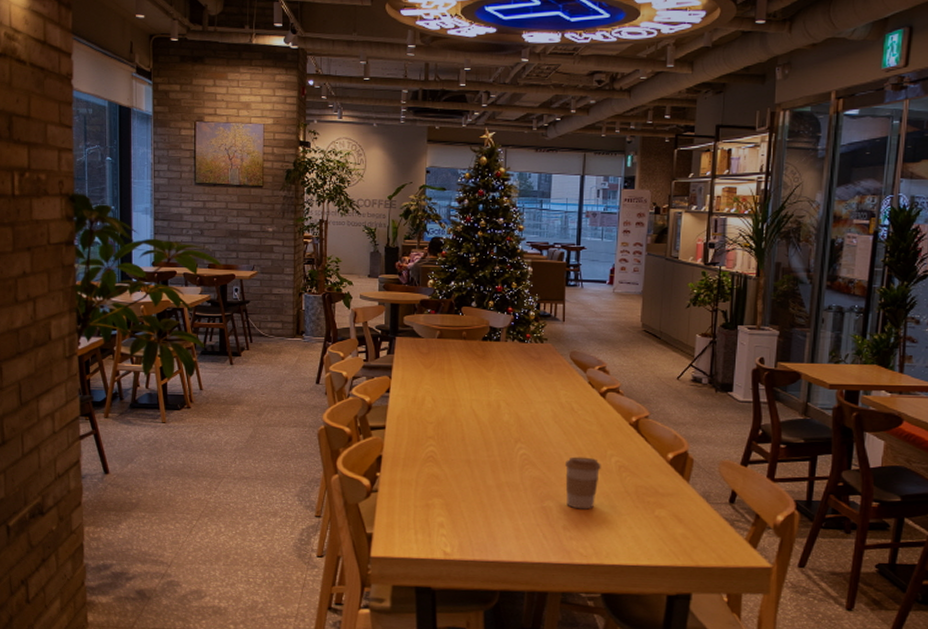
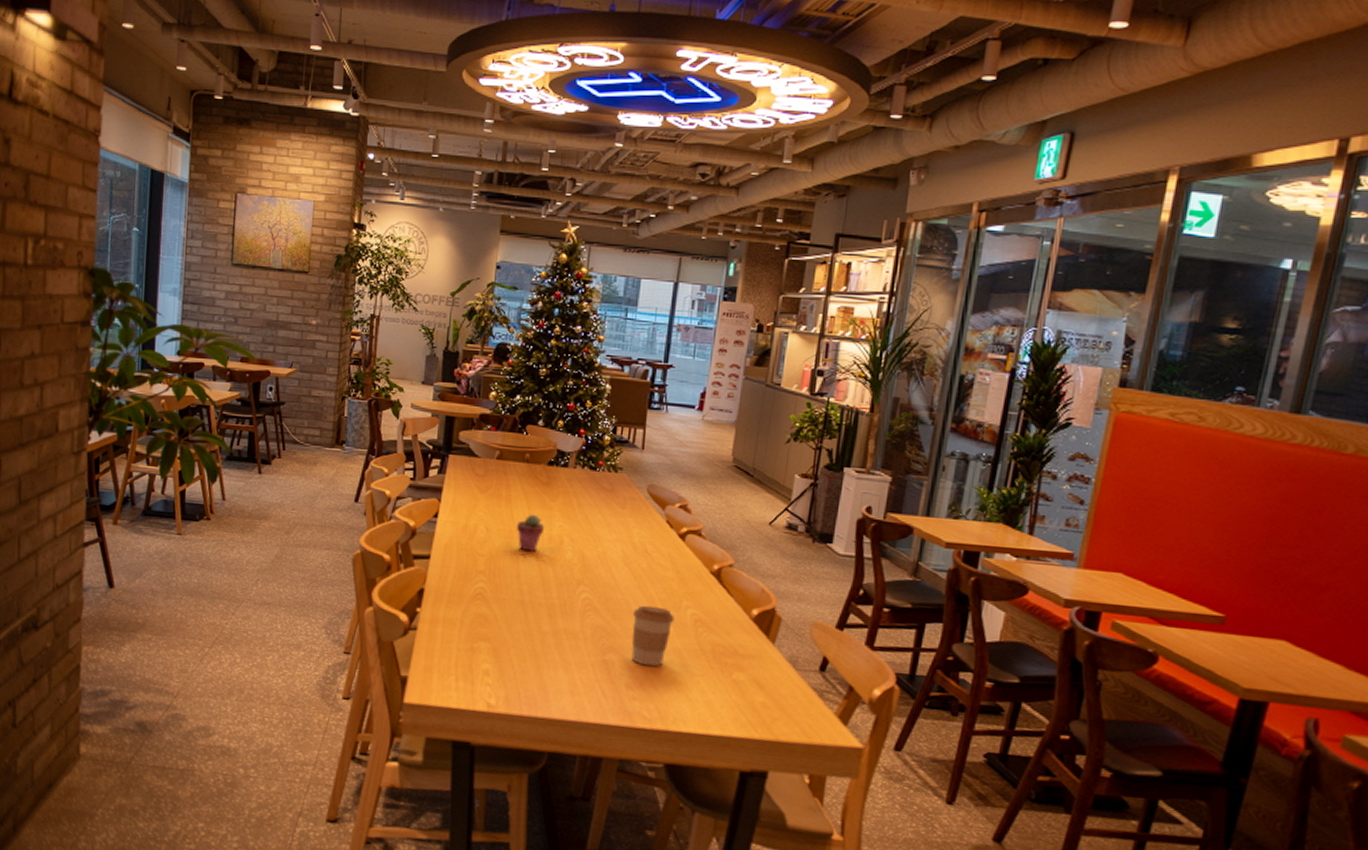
potted succulent: none [459,384,484,417] -> present [517,514,545,552]

